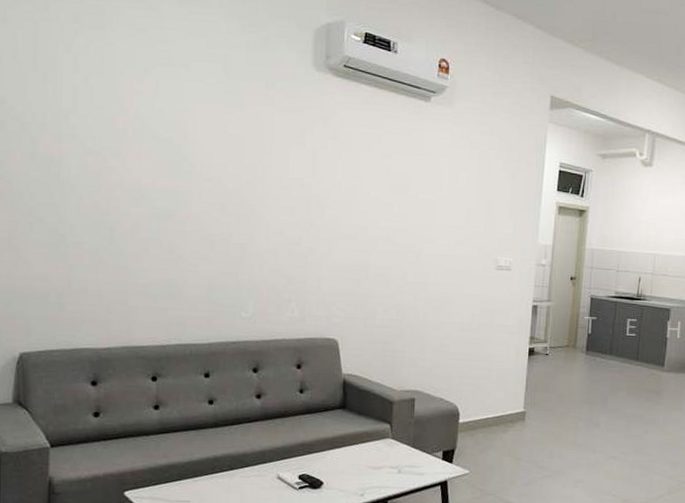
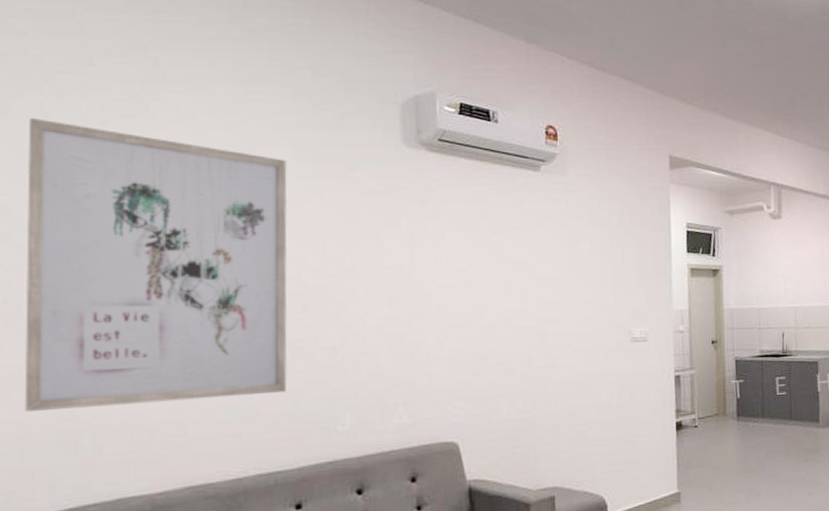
wall art: none [11,25,217,278] -> present [24,118,287,412]

